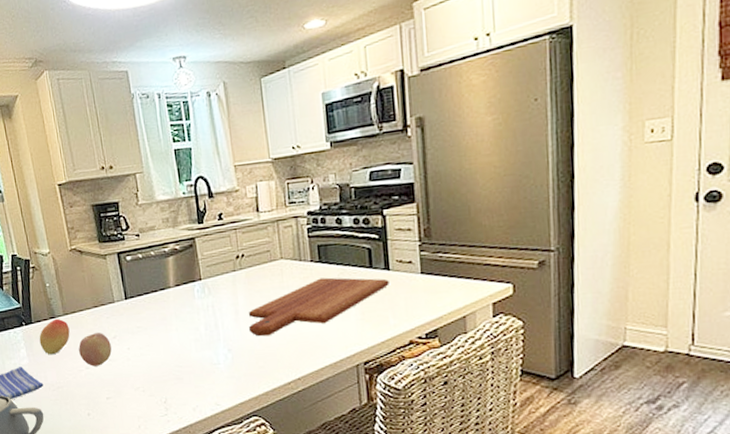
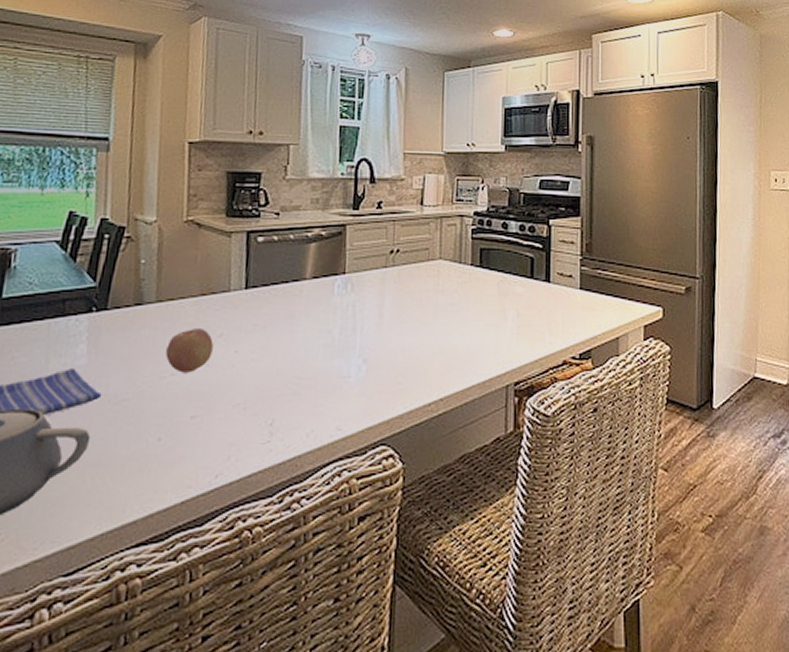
fruit: present [39,318,70,355] -> none [111,305,160,354]
cutting board: present [248,277,389,337] -> none [392,284,548,346]

